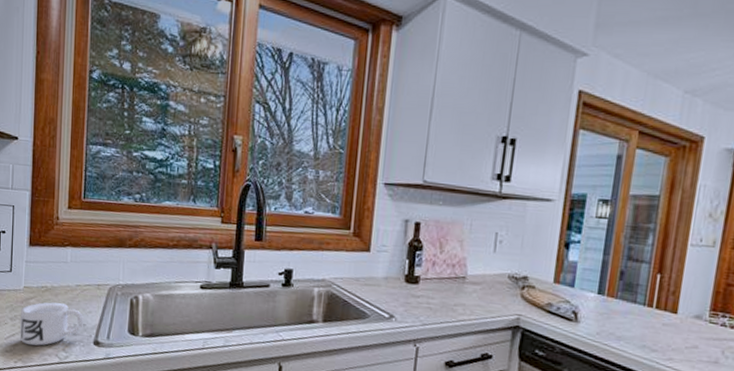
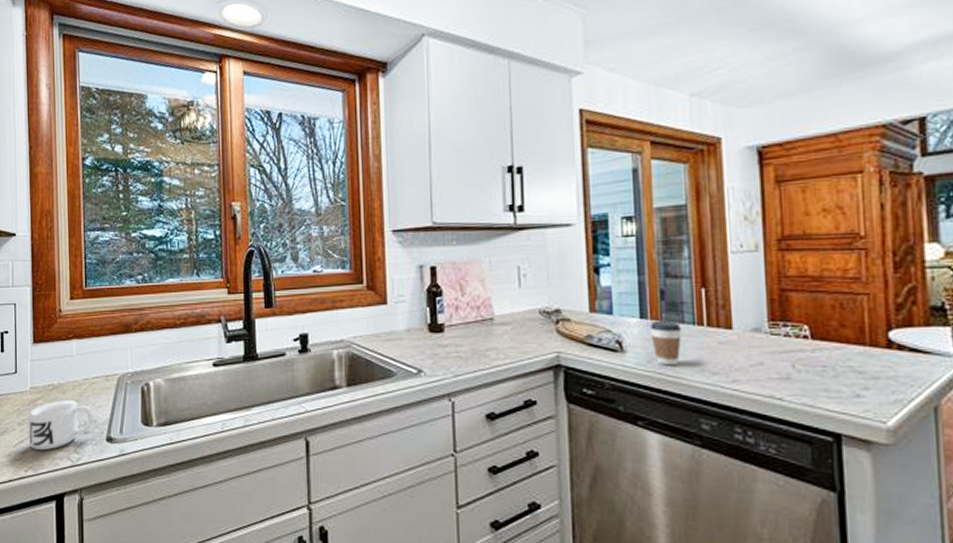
coffee cup: none [604,297,633,340] -> present [650,320,682,366]

